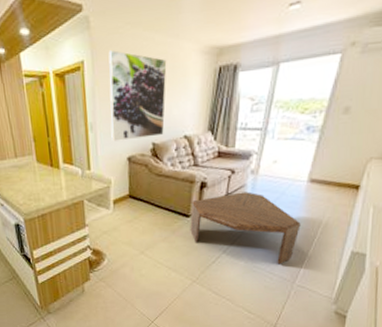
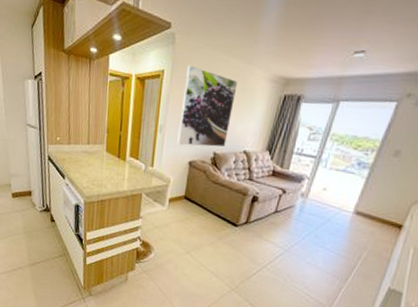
coffee table: present [190,191,301,265] -> none [236,211,342,288]

